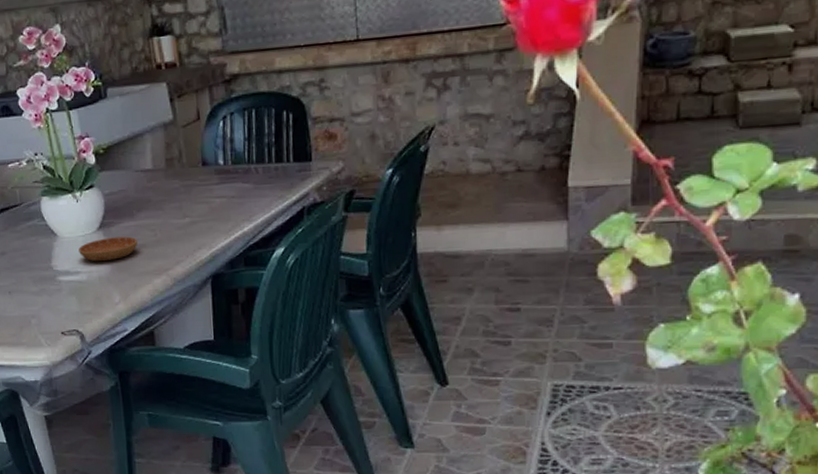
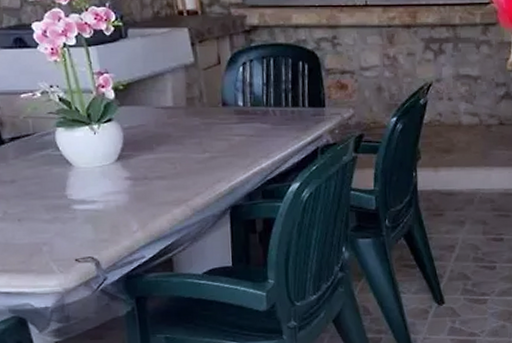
saucer: present [78,236,138,262] -> none [95,168,157,192]

